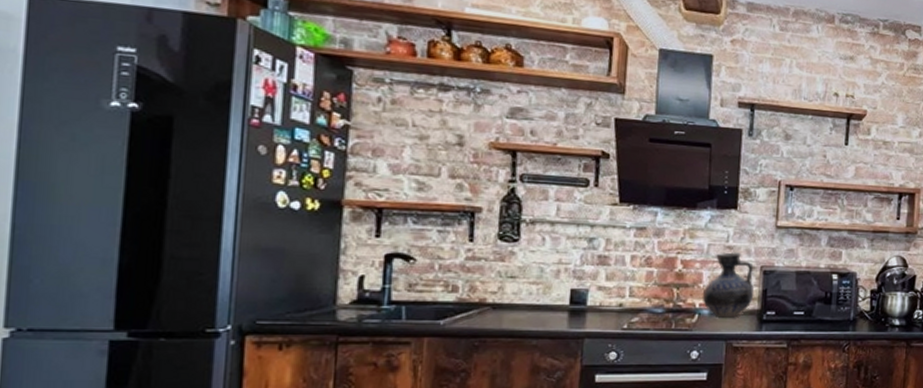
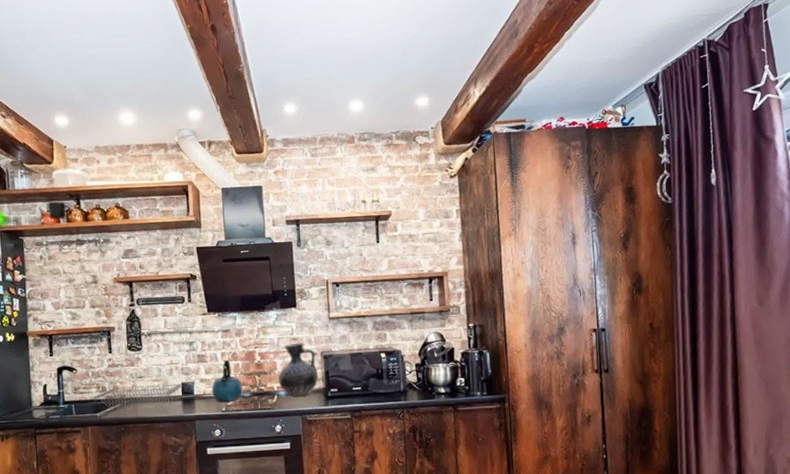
mug: none [399,24,436,54] -> present [48,201,71,220]
dish rack: none [437,287,571,317] -> present [94,383,182,409]
kettle: none [612,264,655,317] -> present [212,359,243,402]

